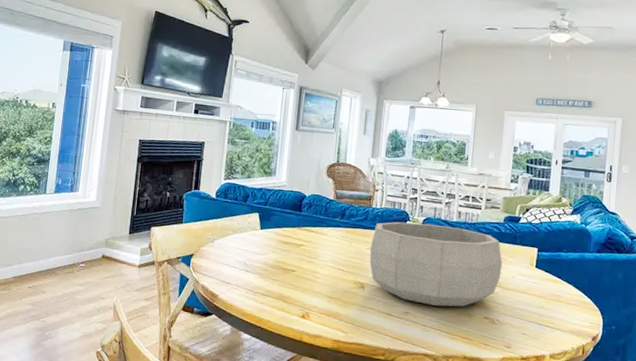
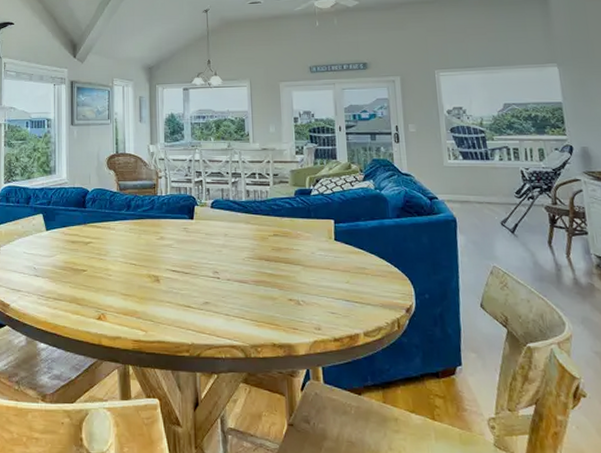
decorative bowl: present [369,221,503,307] -> none [160,206,300,292]

